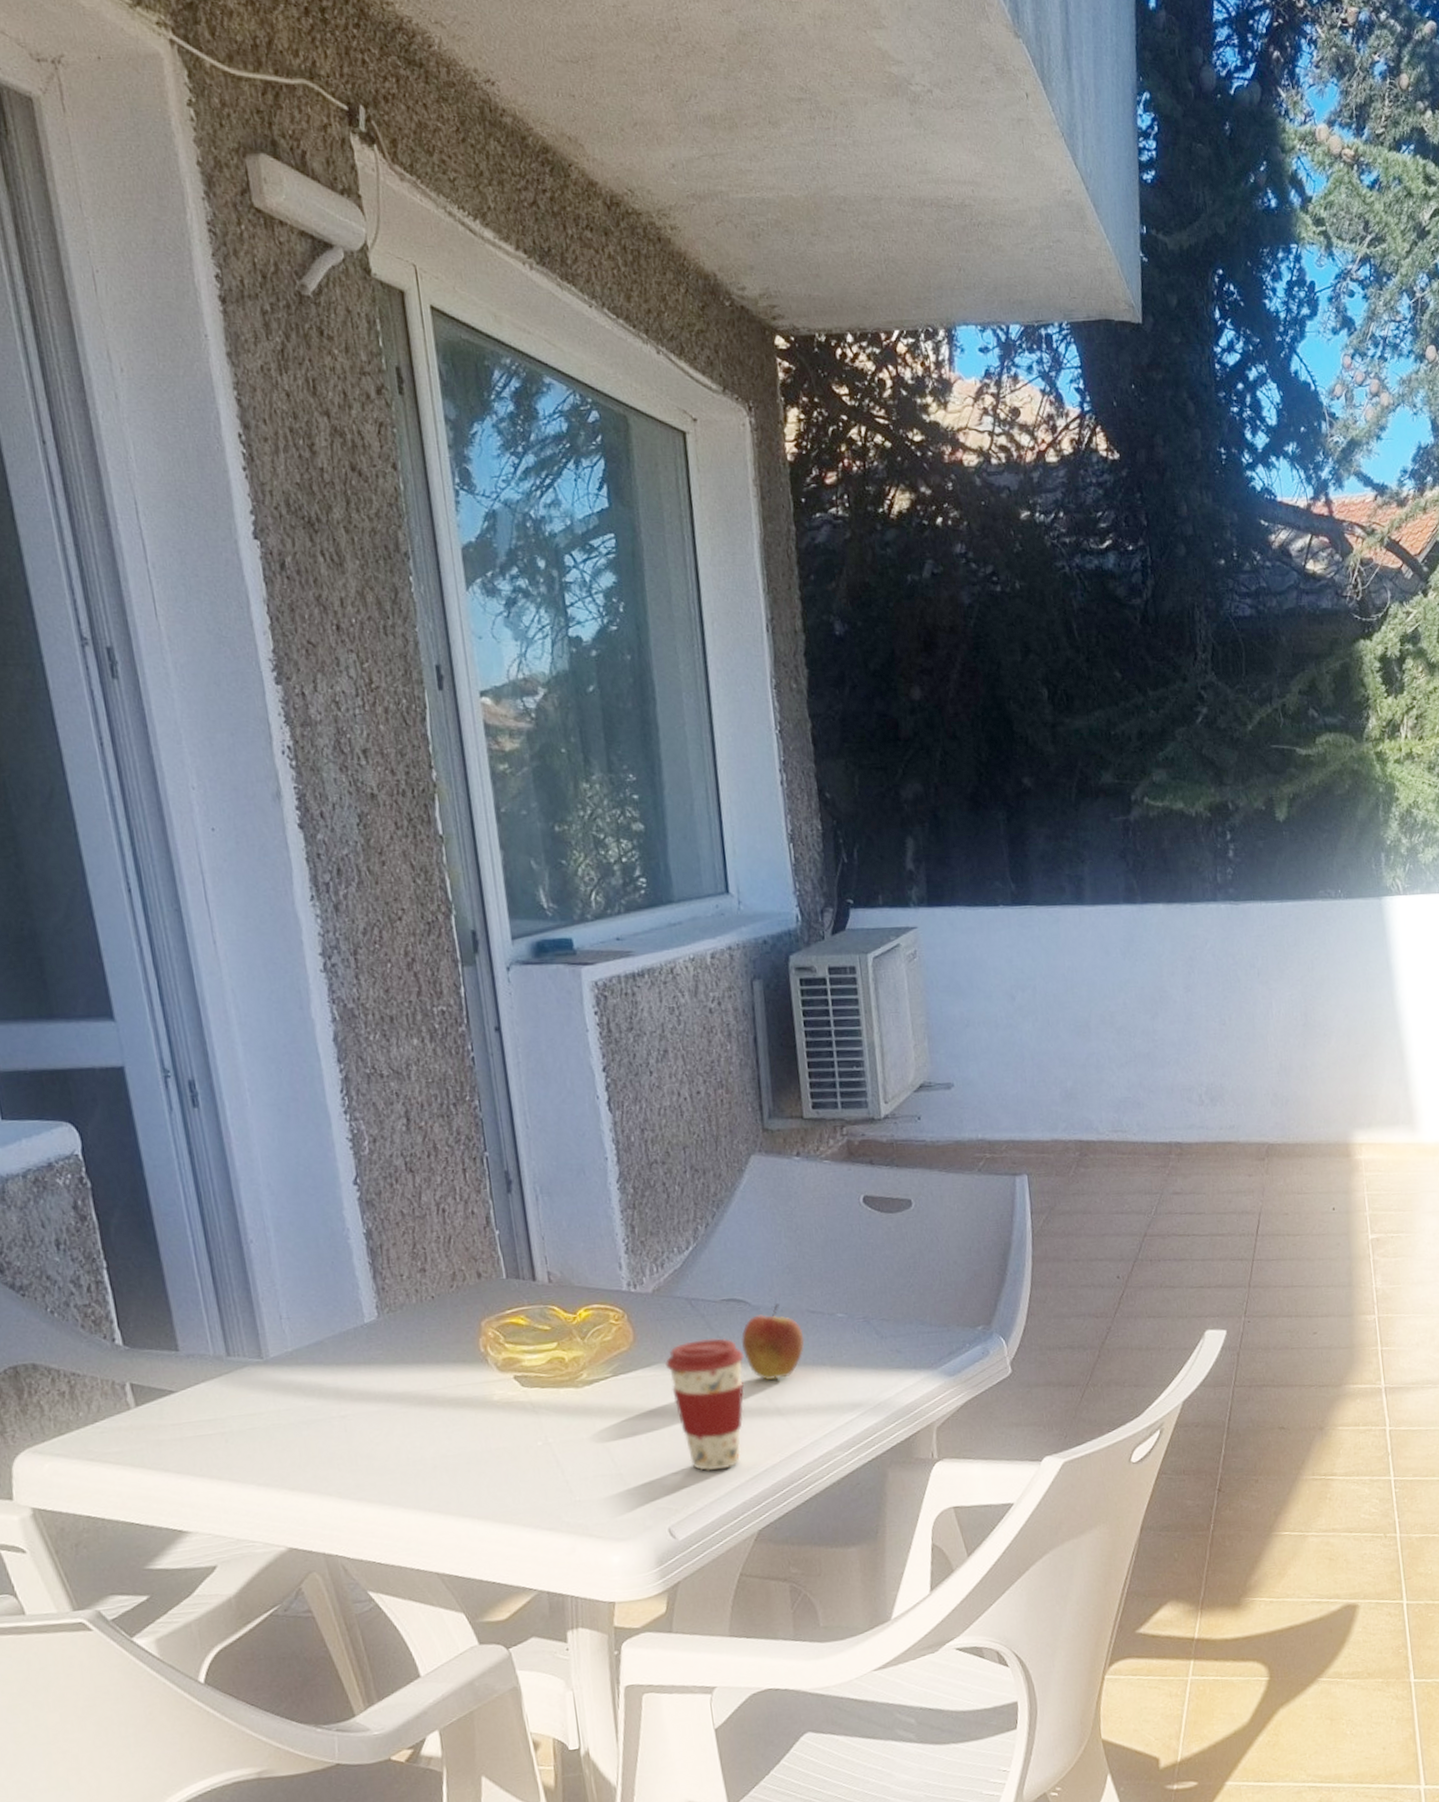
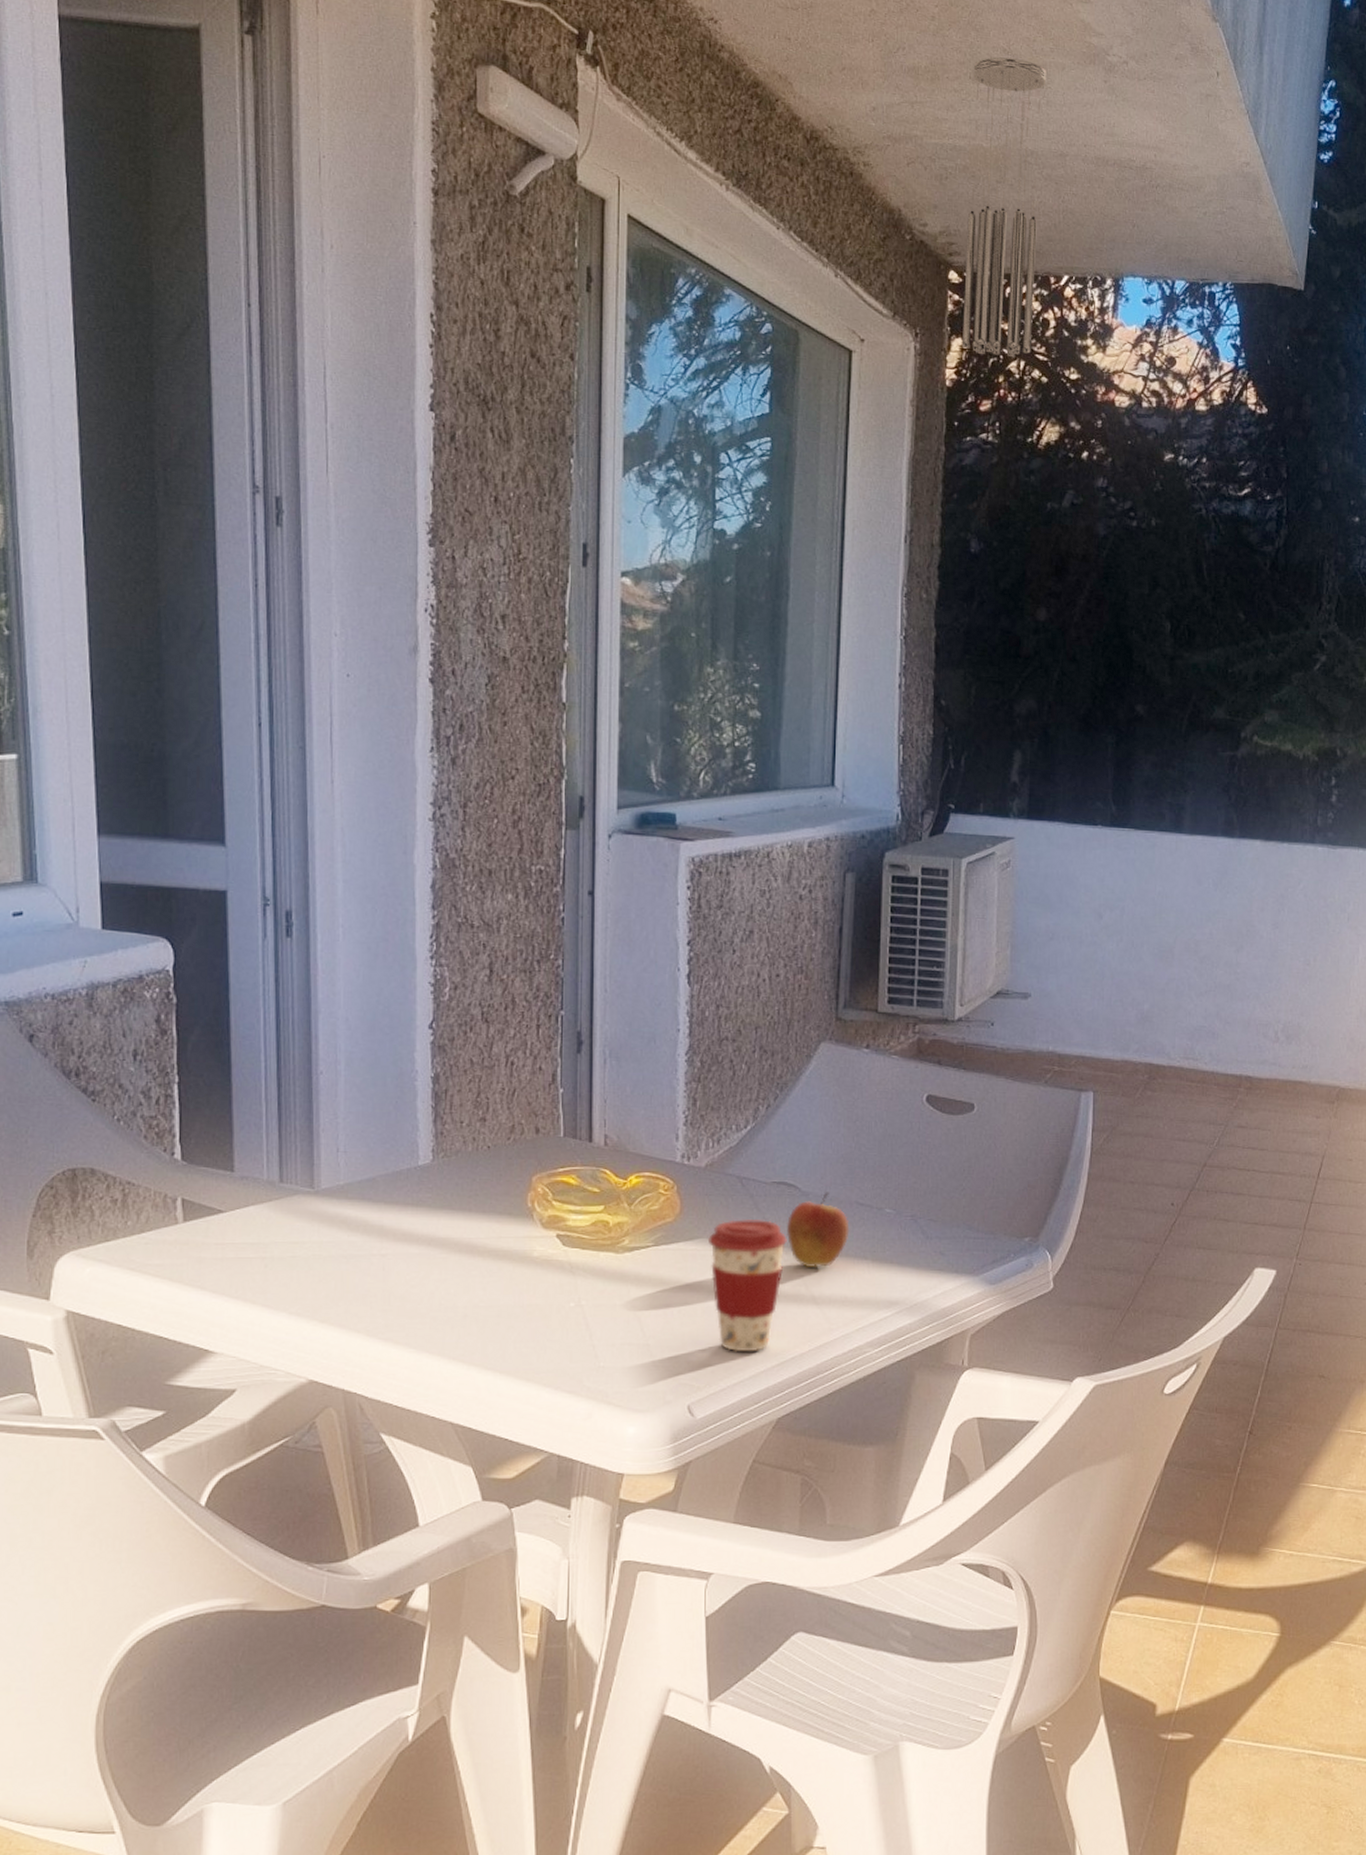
wind chime: none [771,97,871,423] -> present [962,57,1047,357]

